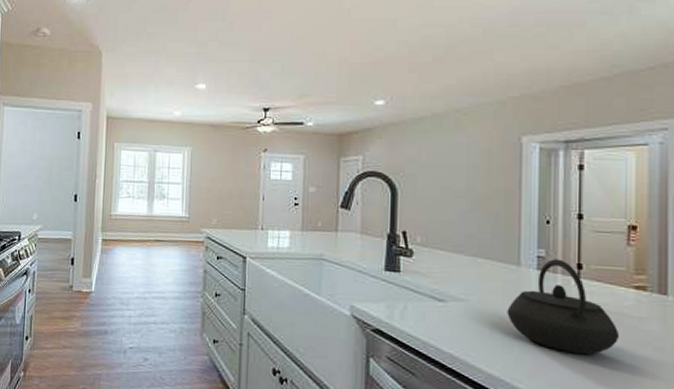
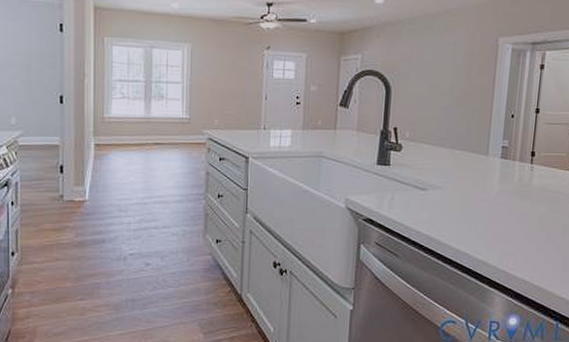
kettle: present [507,259,620,355] -> none [475,148,557,228]

